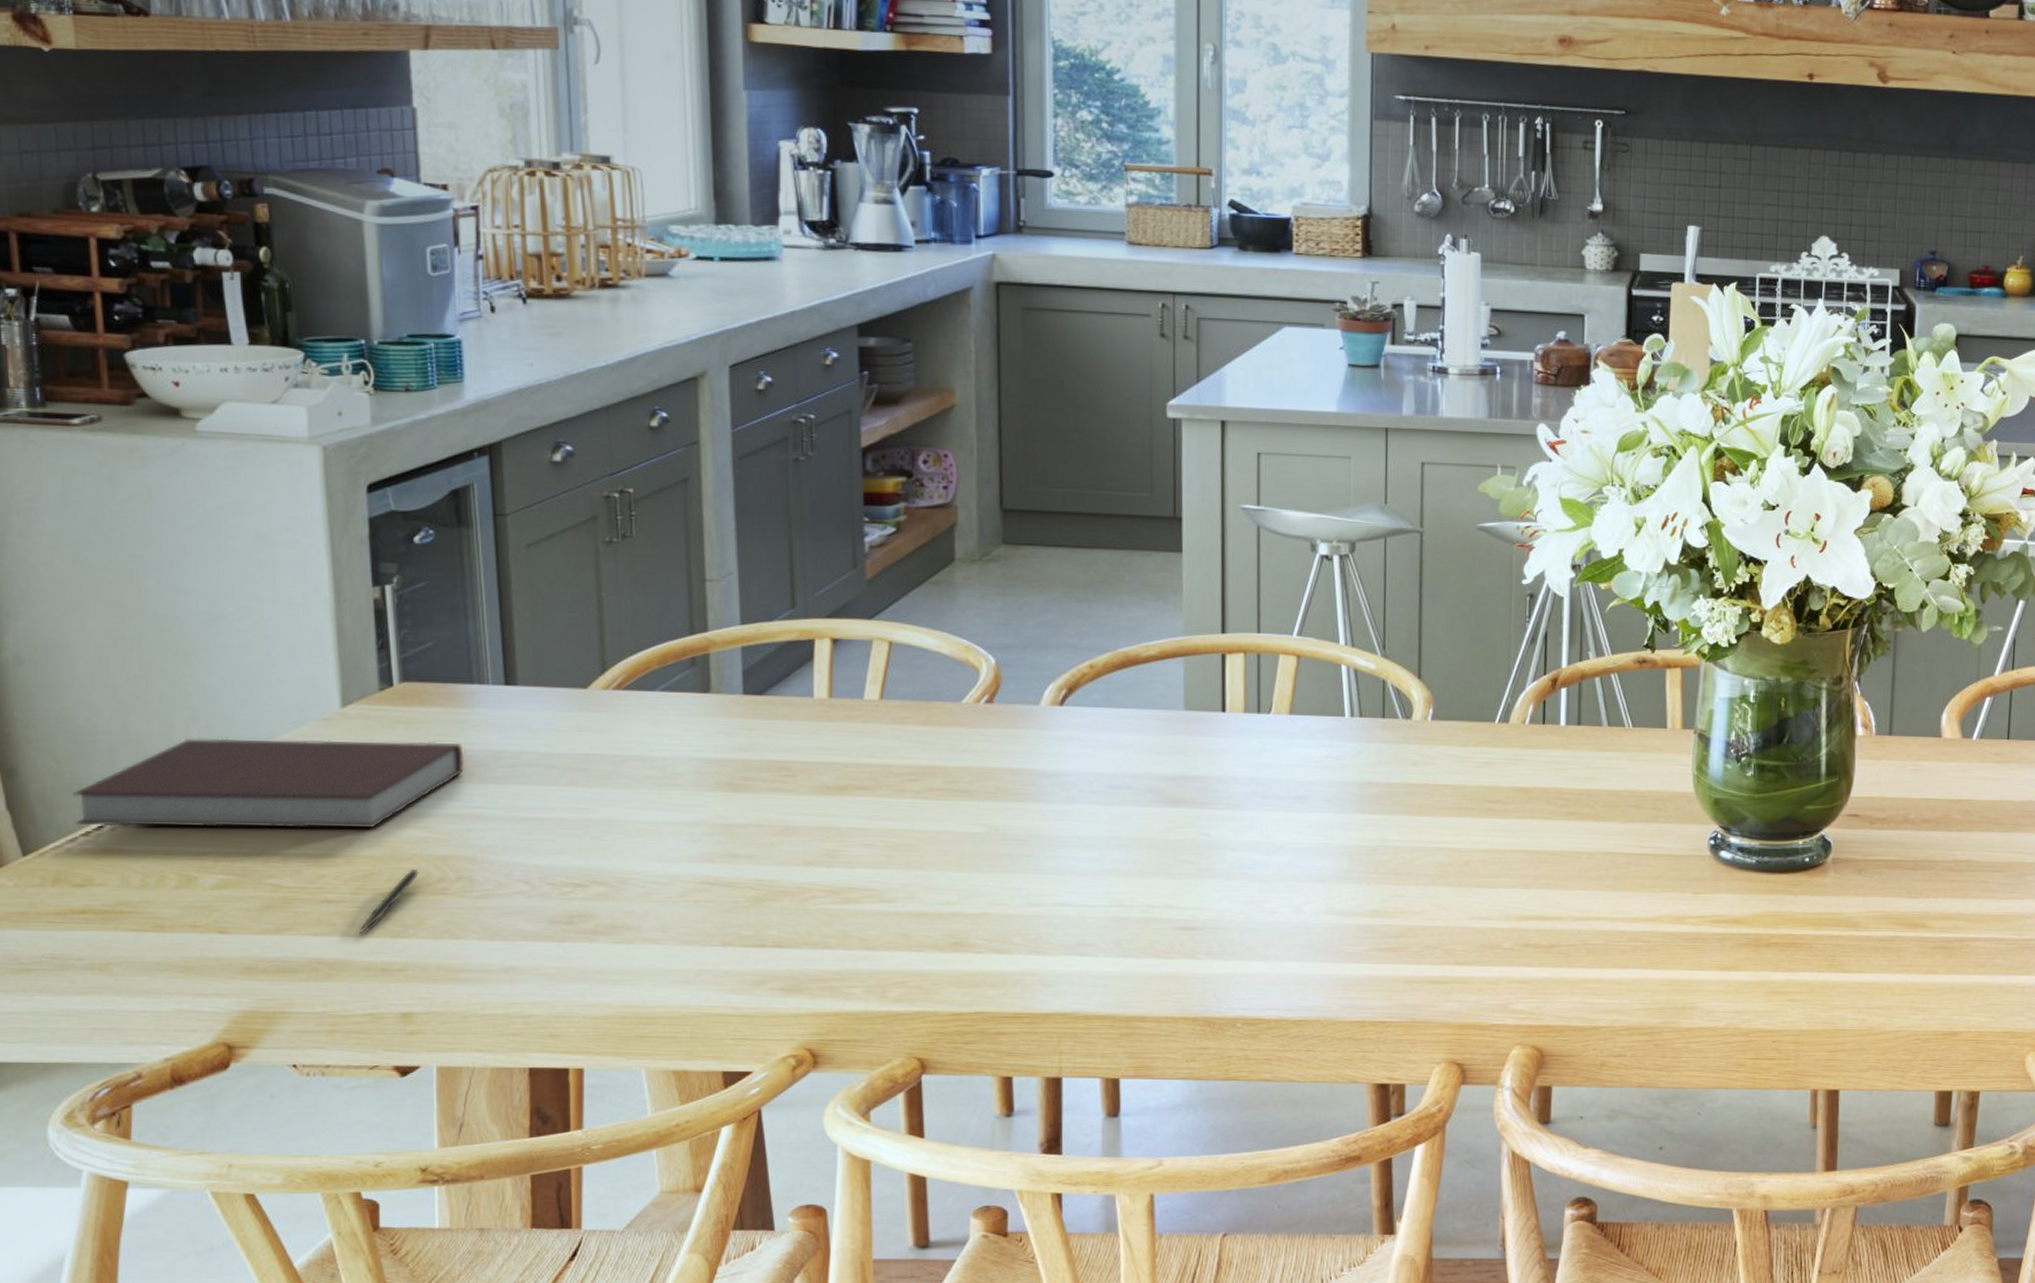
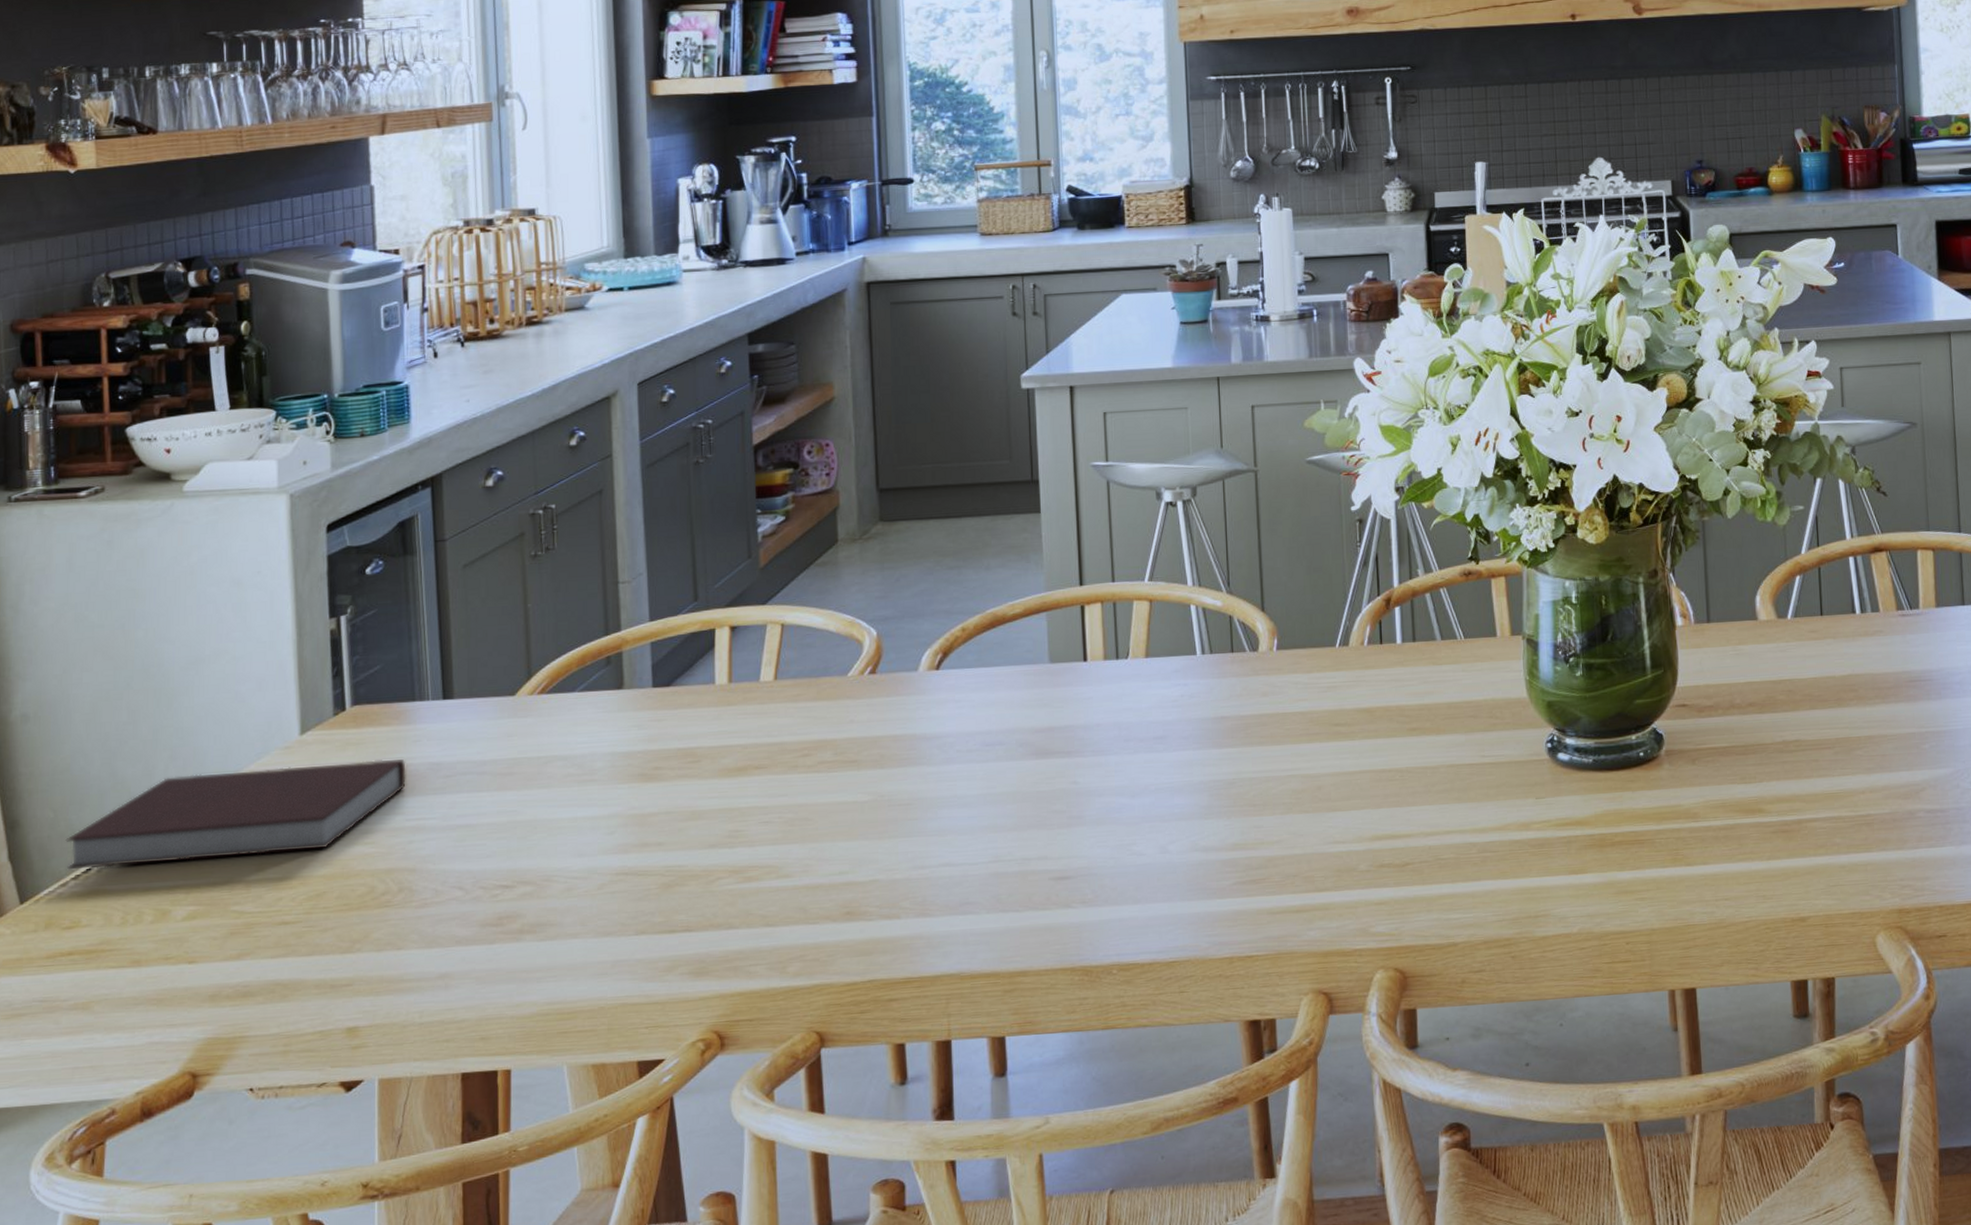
pen: present [358,868,419,934] -> none [311,884,365,953]

